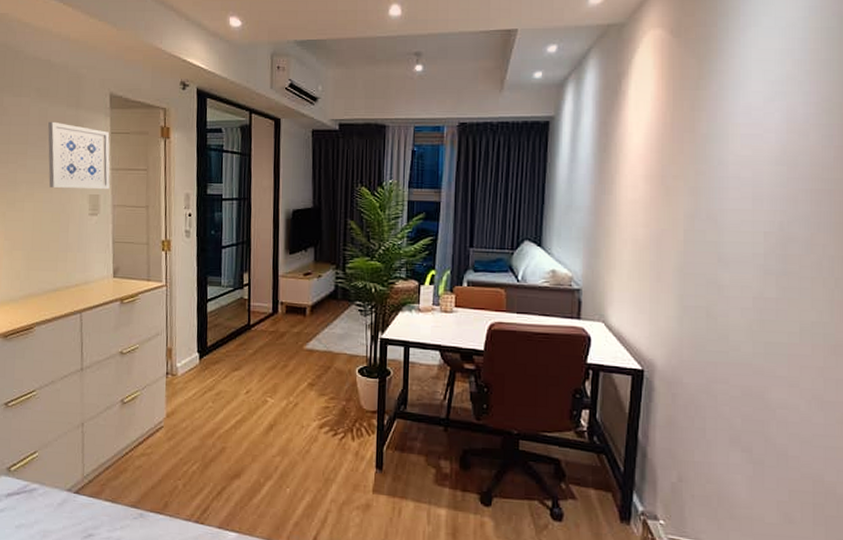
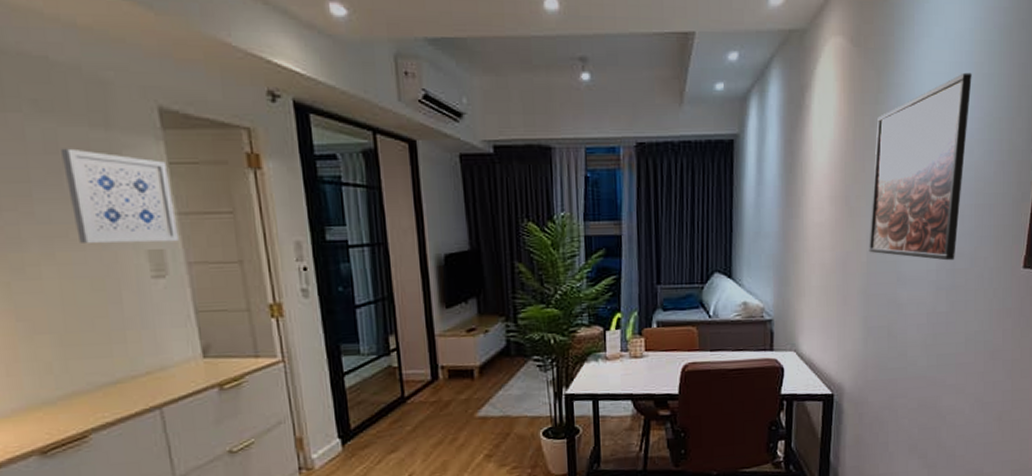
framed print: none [686,59,806,245] -> present [869,72,972,261]

